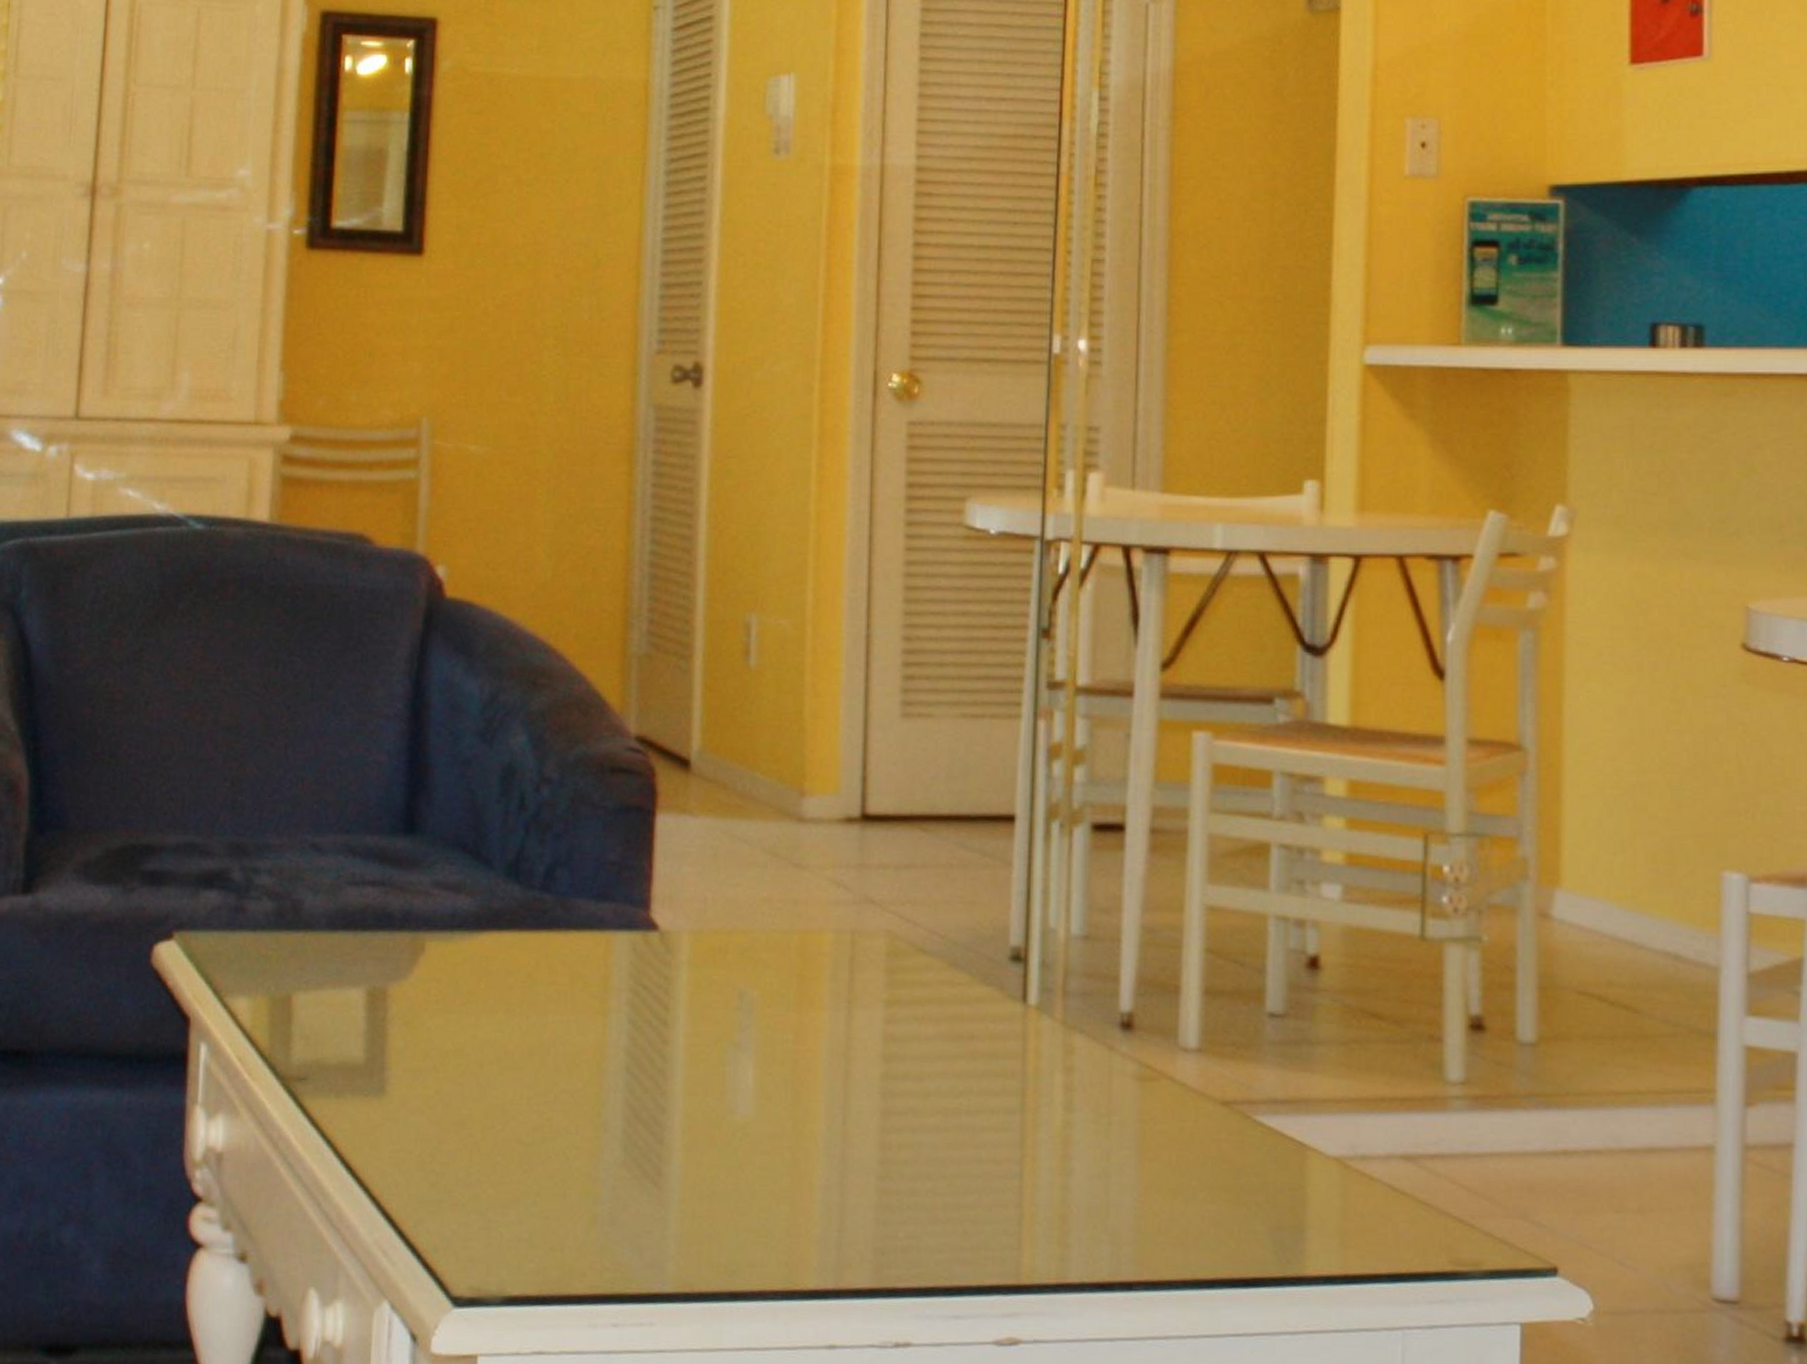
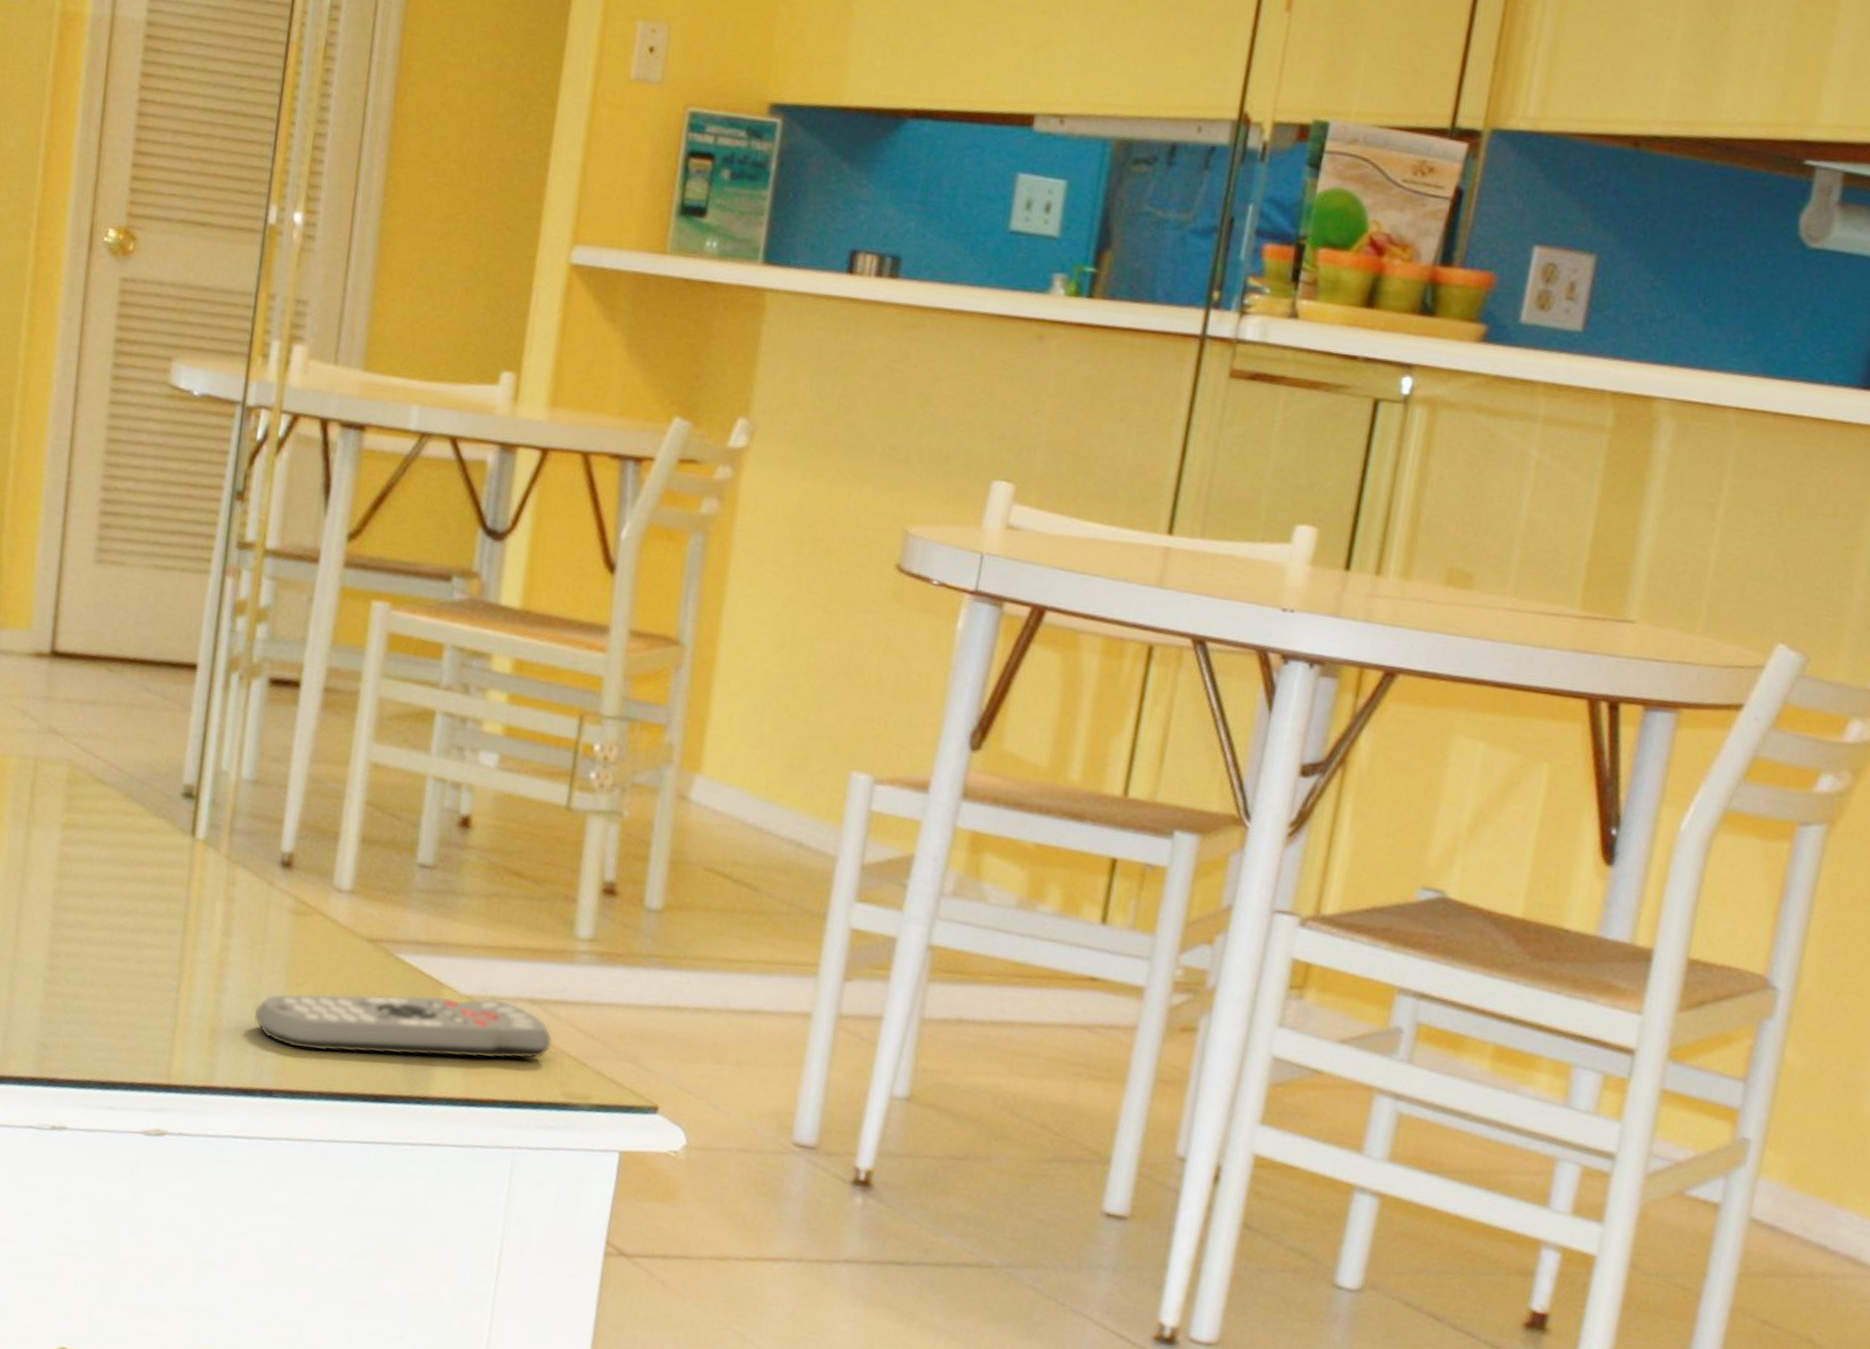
remote control: none [1105,1157,1433,1234] -> present [254,993,553,1060]

